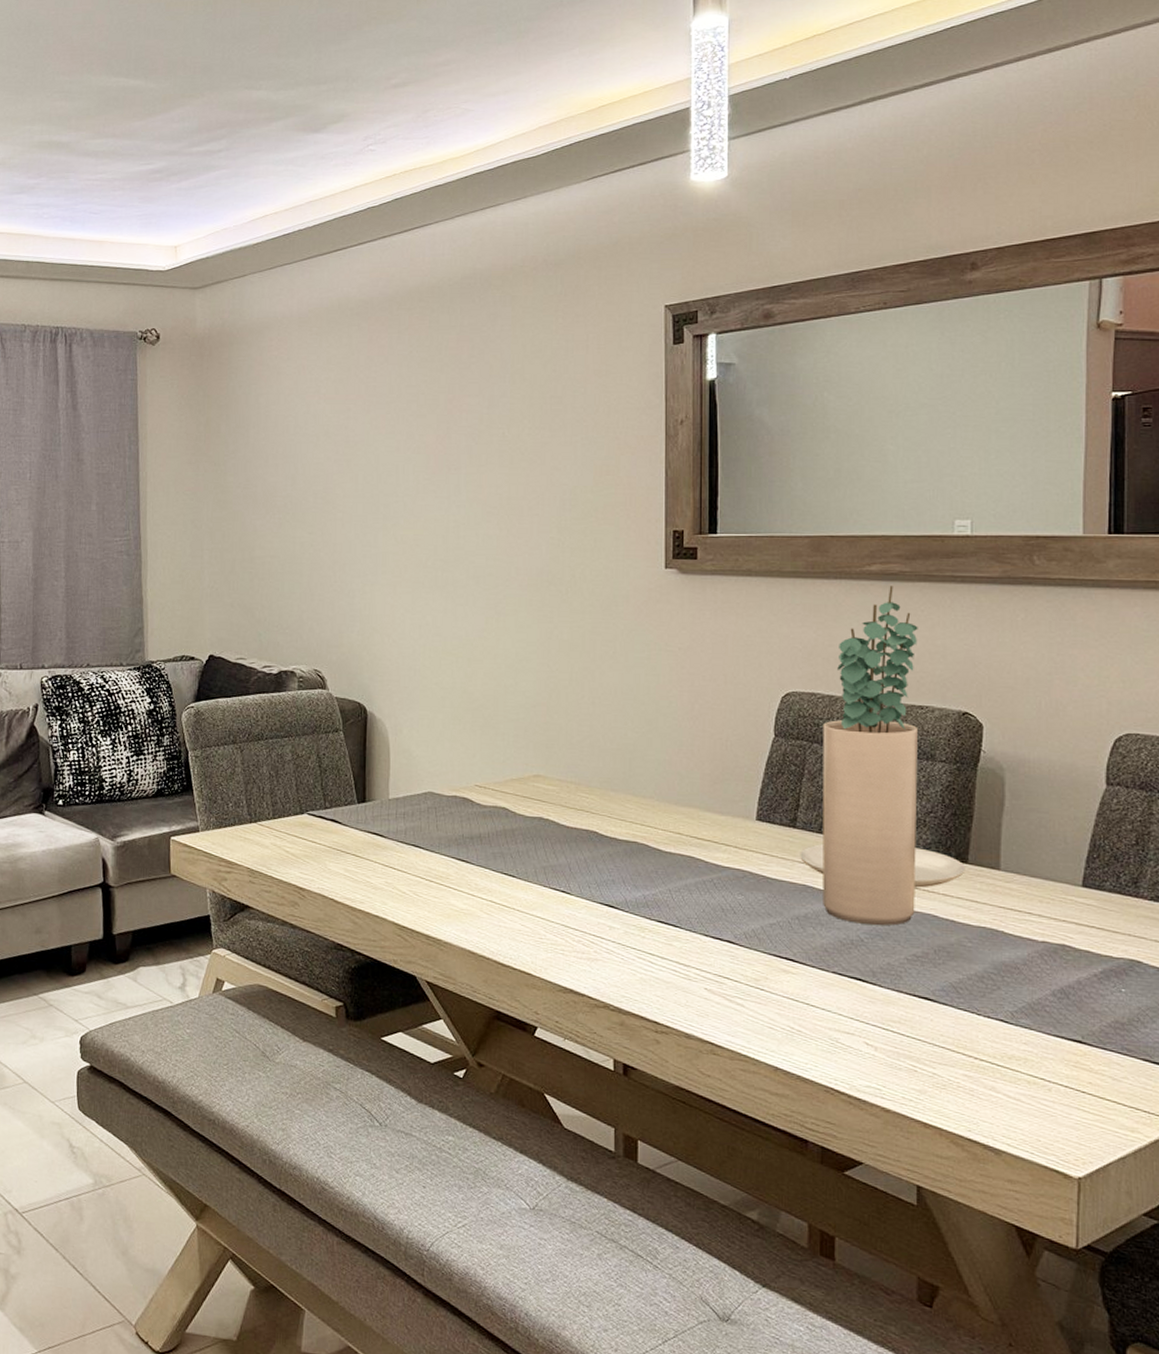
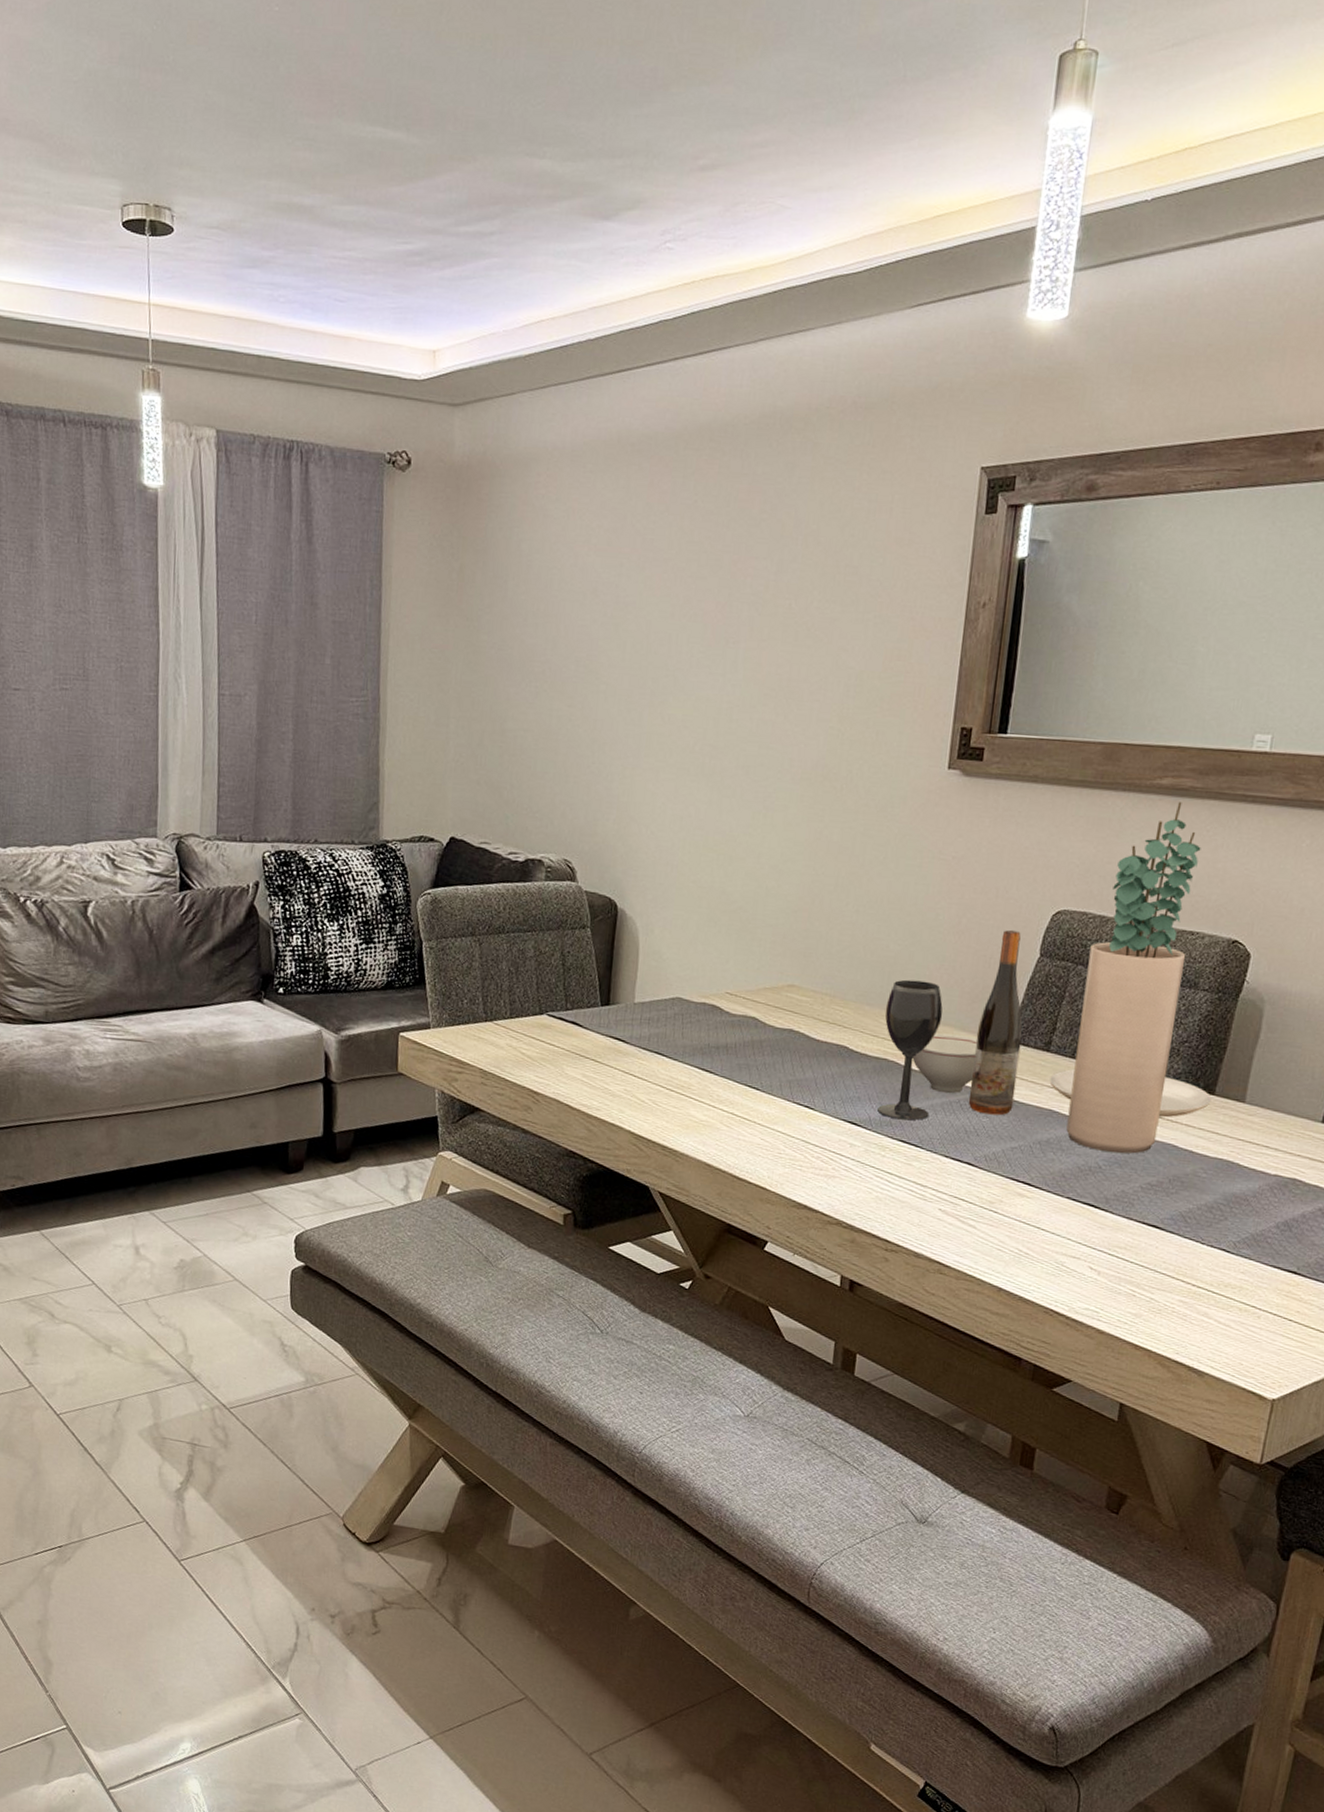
wine glass: none [630,765,687,901] -> present [877,979,943,1121]
bowl: none [661,814,723,873] -> present [912,1033,977,1094]
wine bottle: none [721,713,767,893] -> present [968,929,1023,1116]

